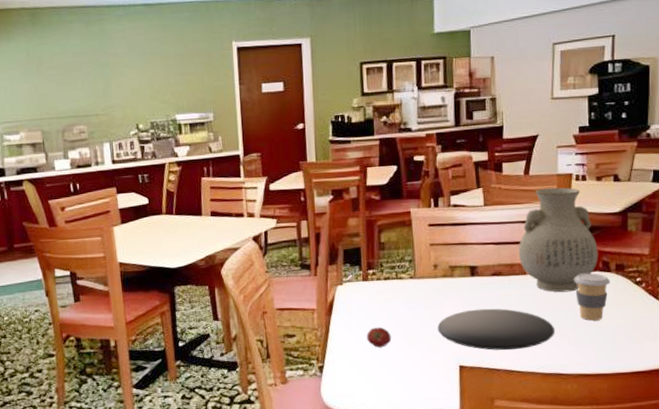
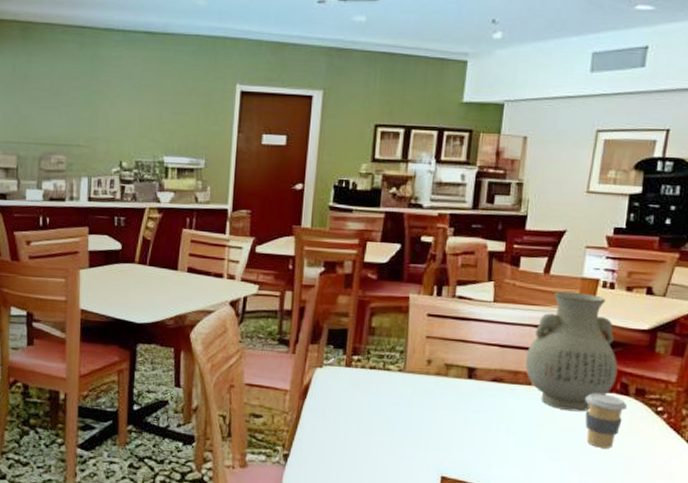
fruit: present [367,327,391,348] -> none [341,420,369,443]
plate: present [437,308,555,351] -> none [422,415,556,468]

